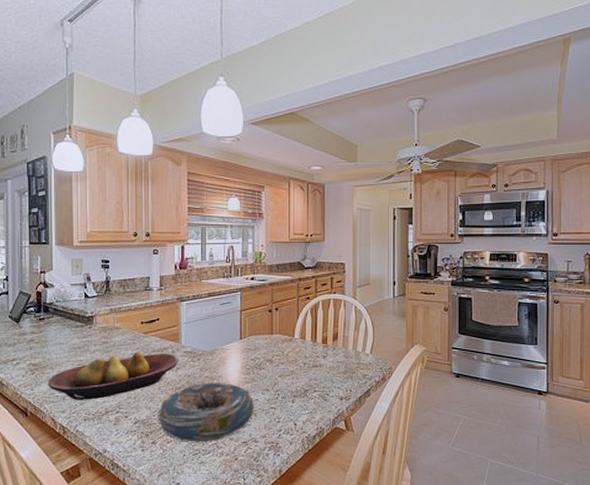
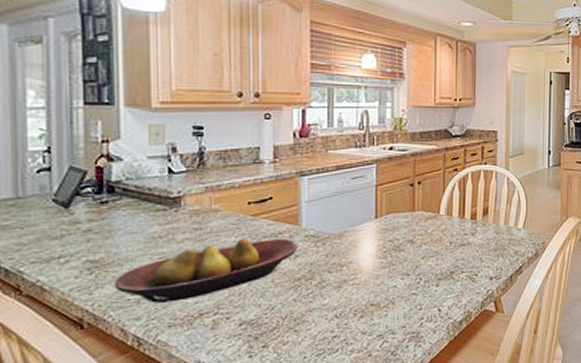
decorative bowl: present [157,382,254,444] -> none [270,268,392,343]

